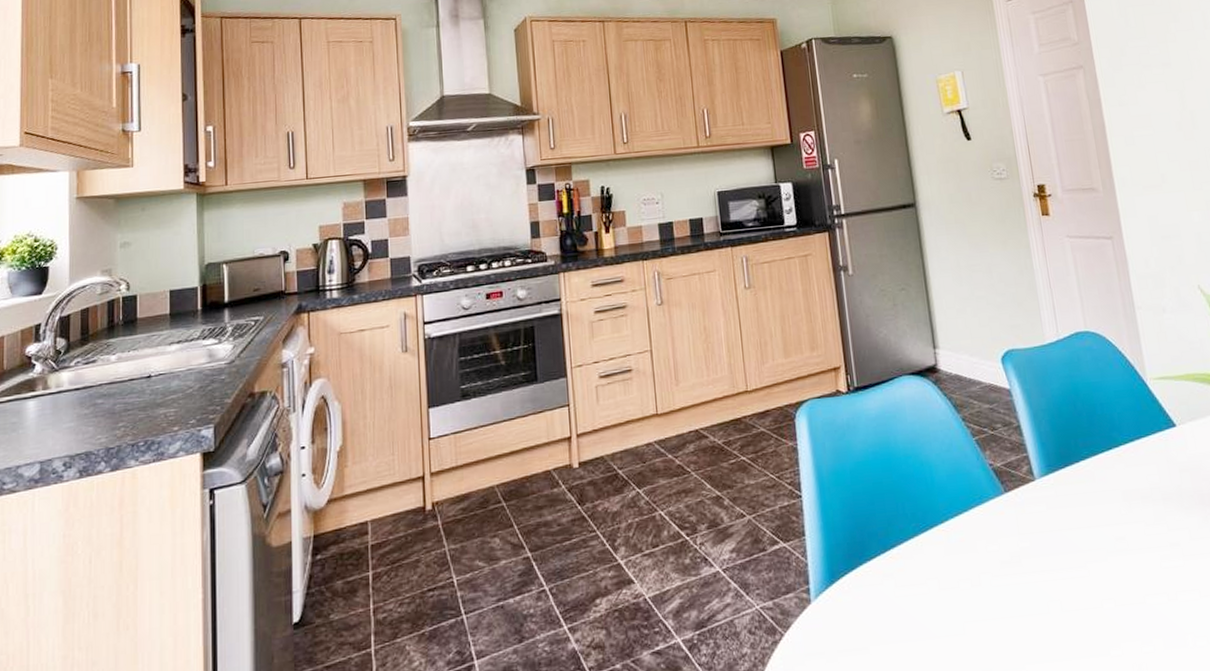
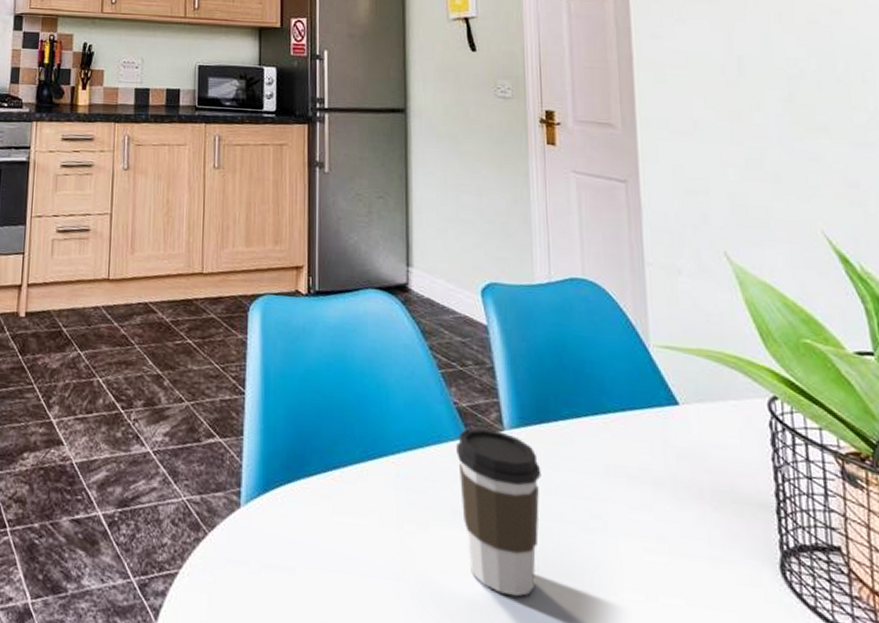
coffee cup: none [996,481,1077,625] -> present [456,427,541,597]

